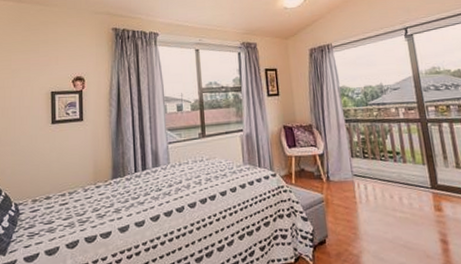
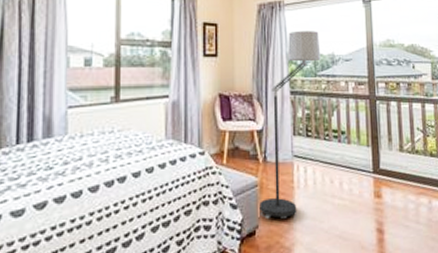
floor lamp: none [327,66,370,230] -> present [259,30,321,220]

